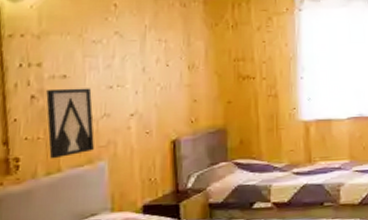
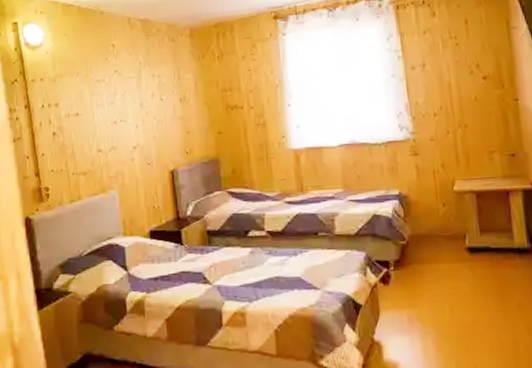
wall art: present [46,88,94,159] -> none [64,124,105,189]

